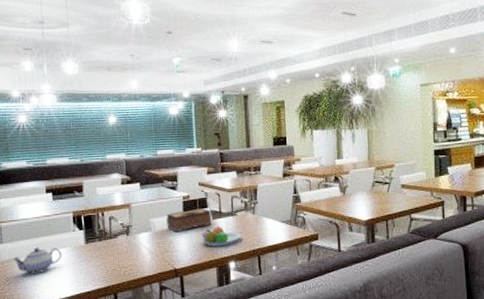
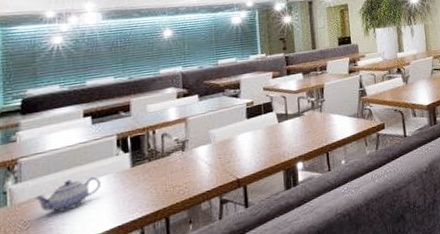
tissue box: present [166,207,212,233] -> none [228,112,278,141]
fruit bowl: present [201,225,241,247] -> none [266,128,309,150]

